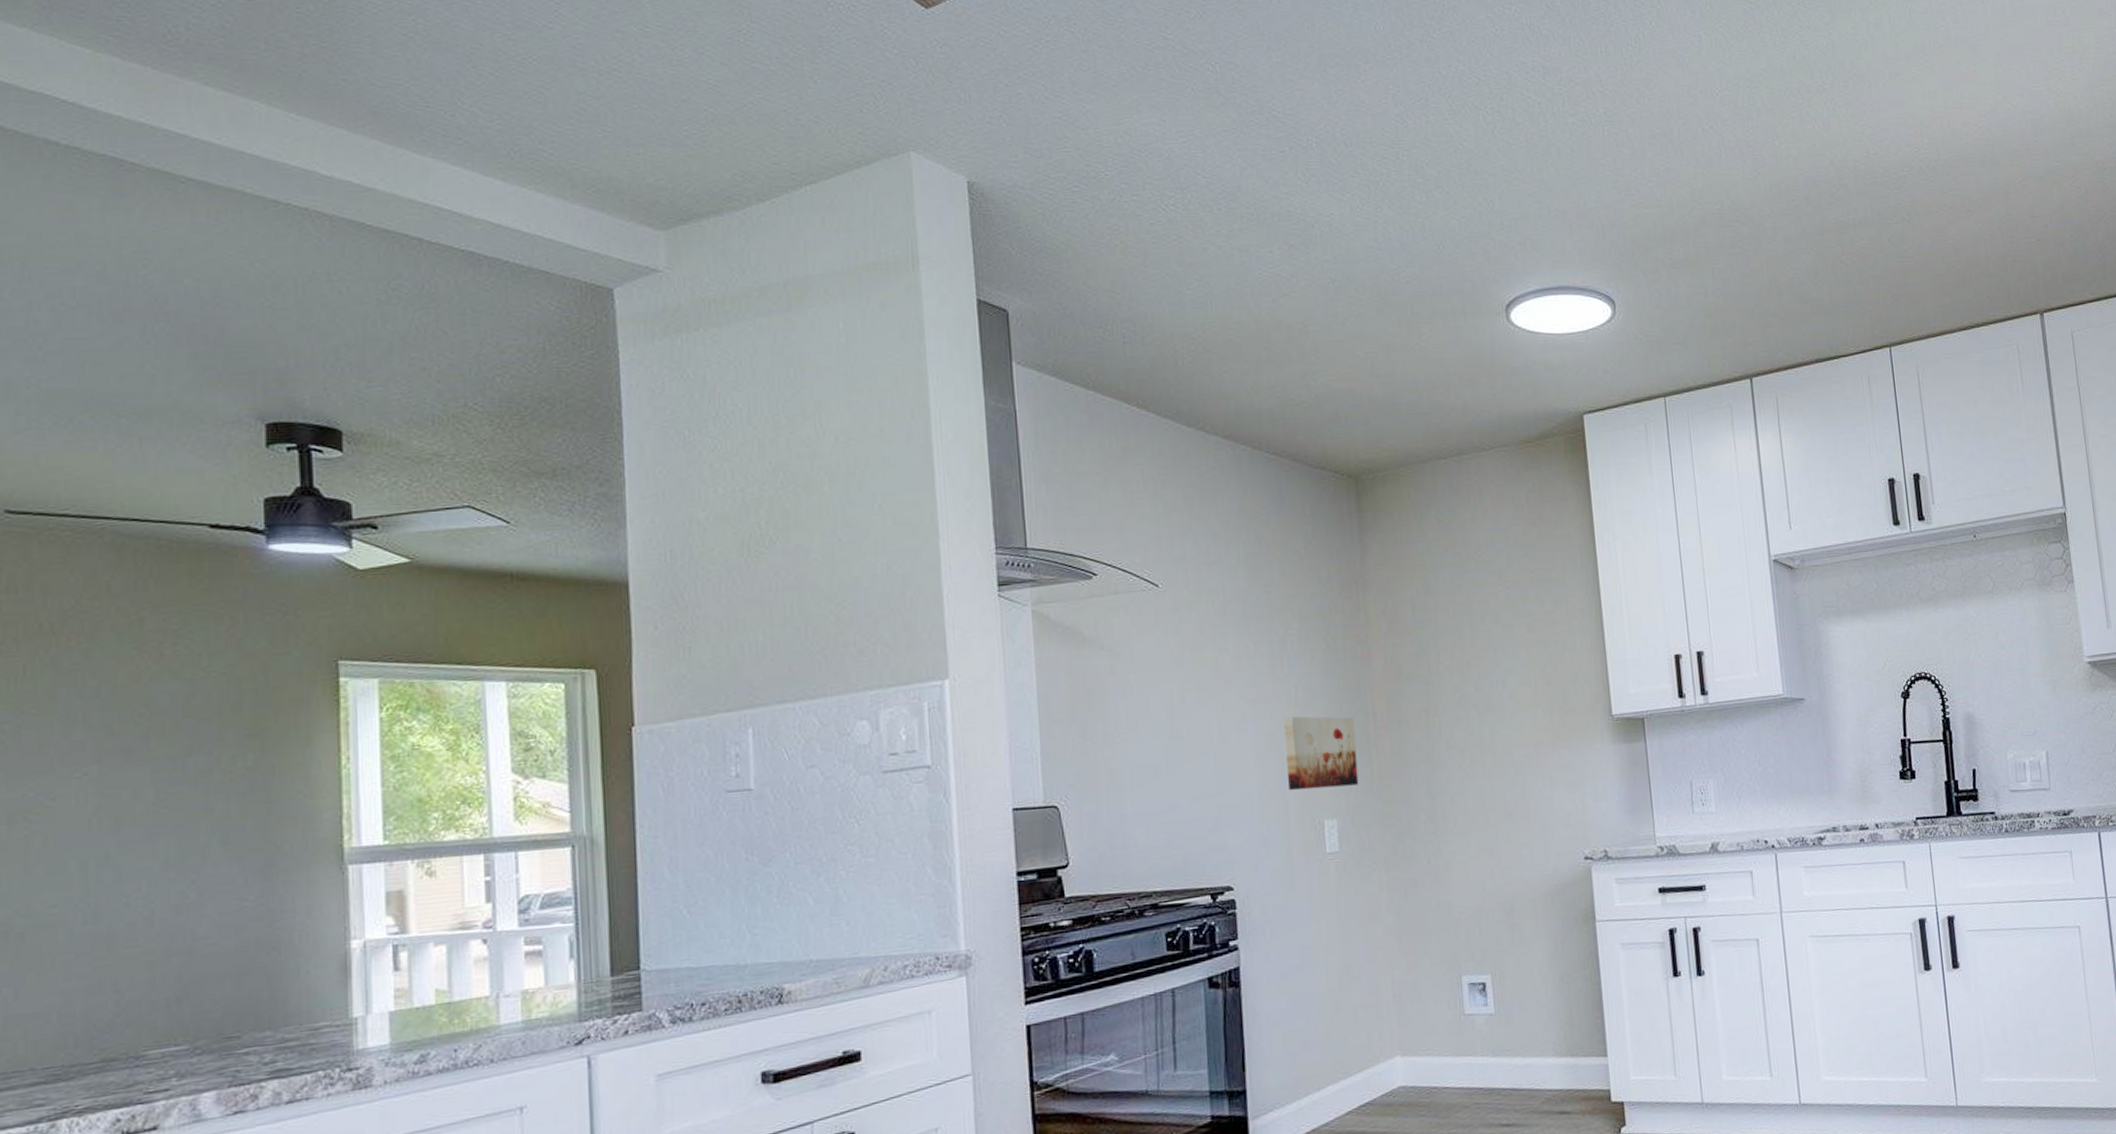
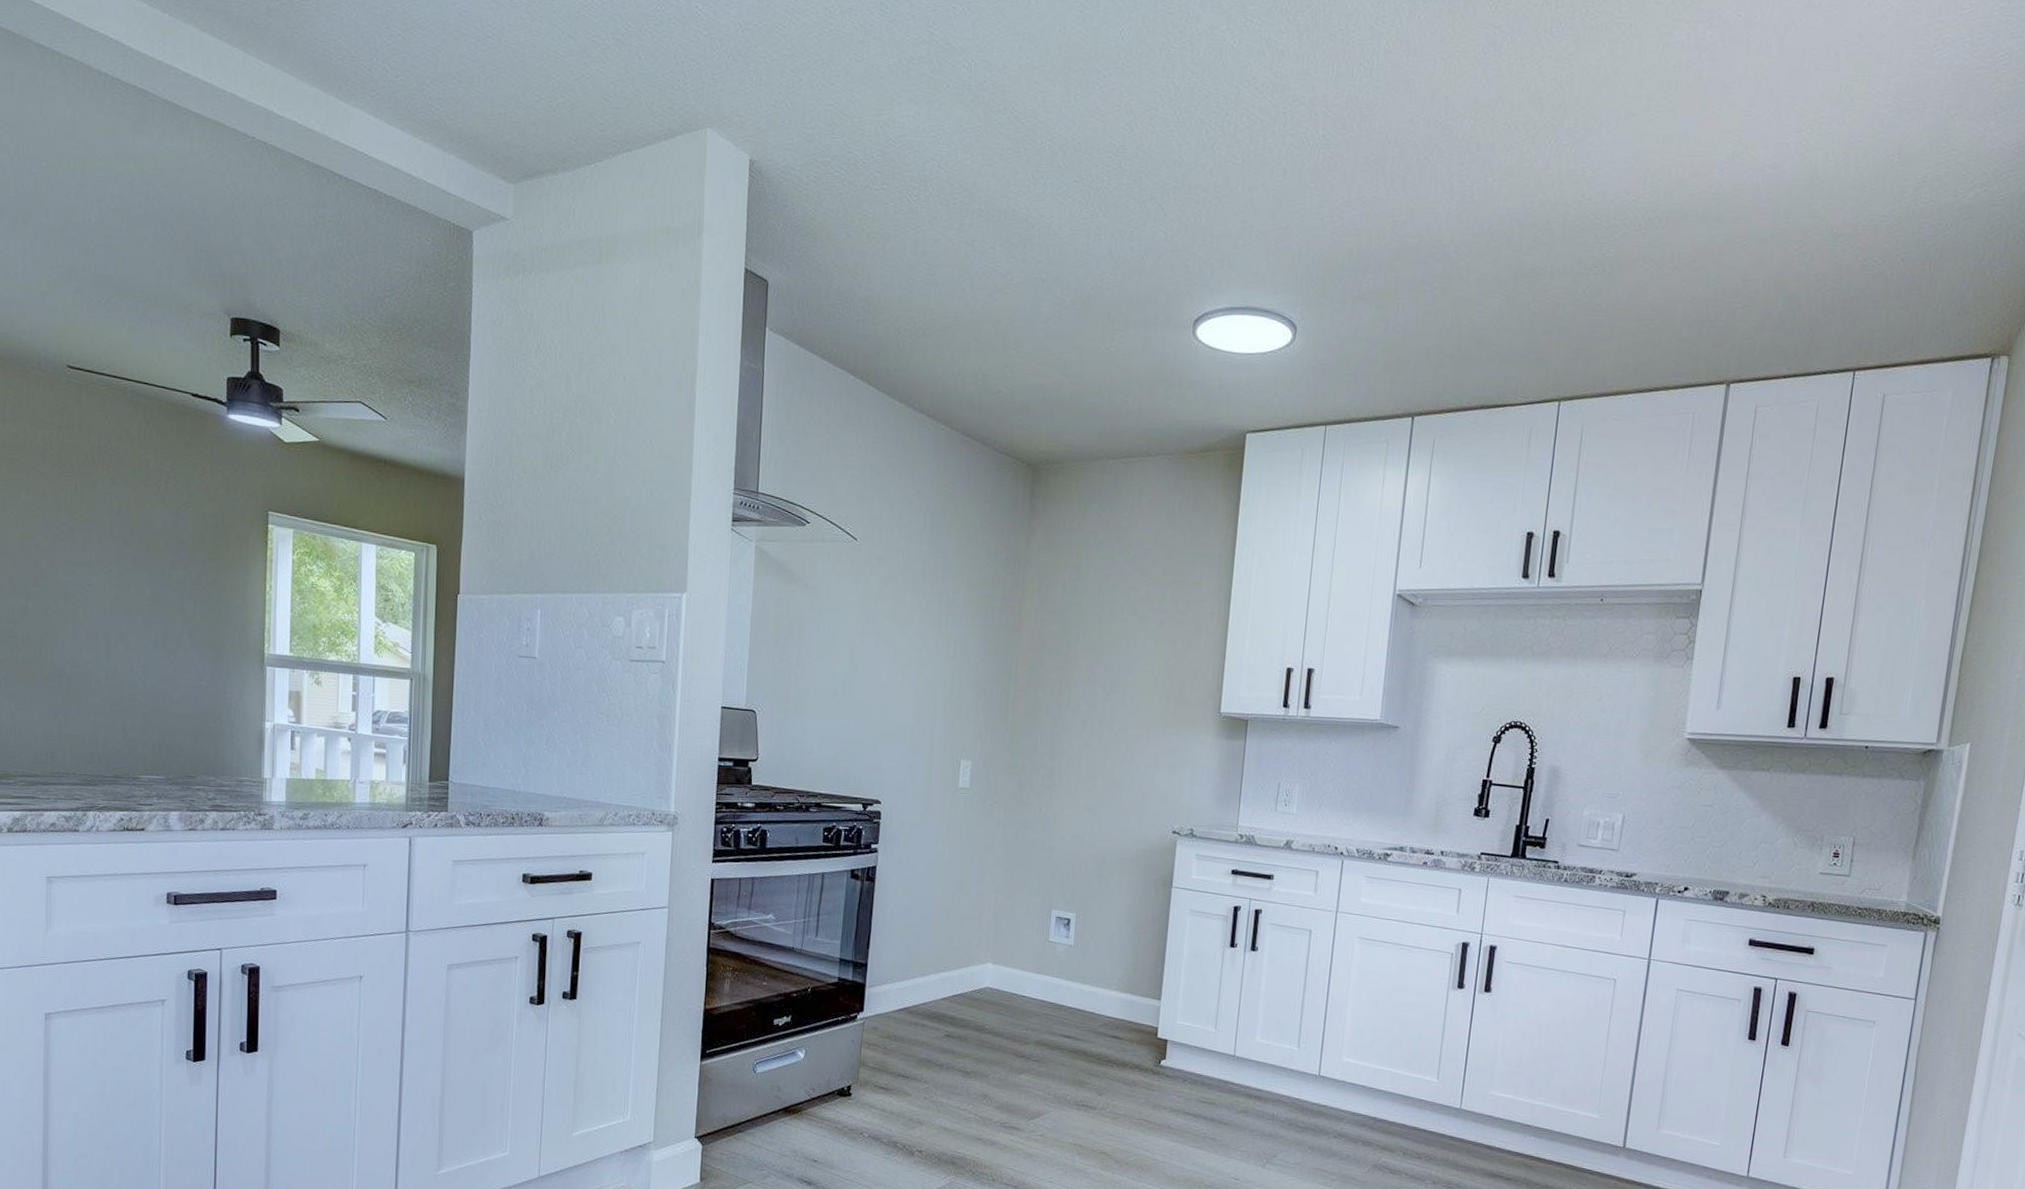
wall art: present [1284,716,1359,791] -> none [936,668,998,735]

